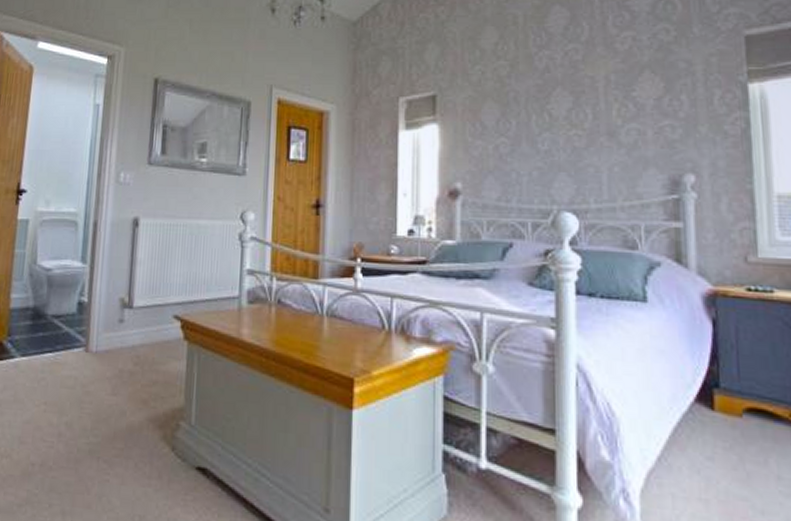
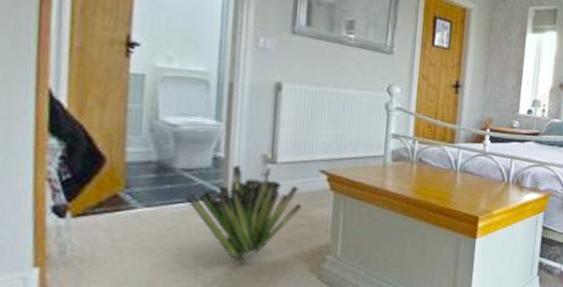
decorative plant: none [53,310,156,424] -> present [185,165,302,262]

